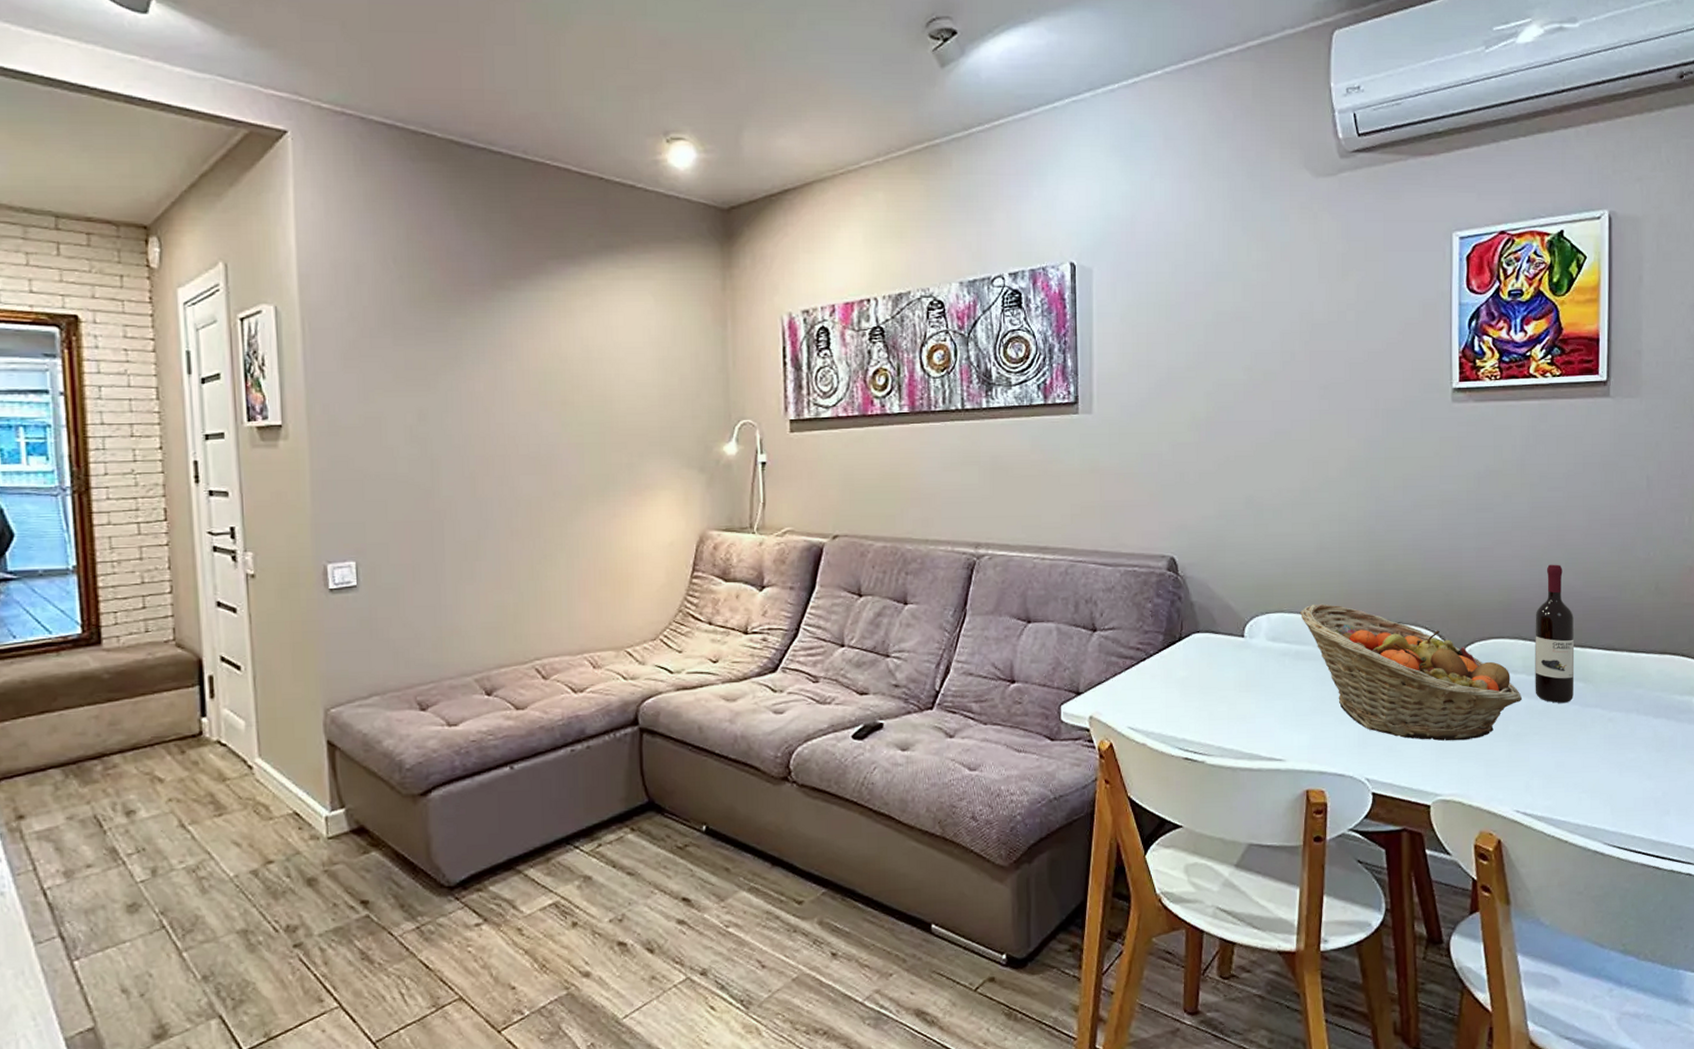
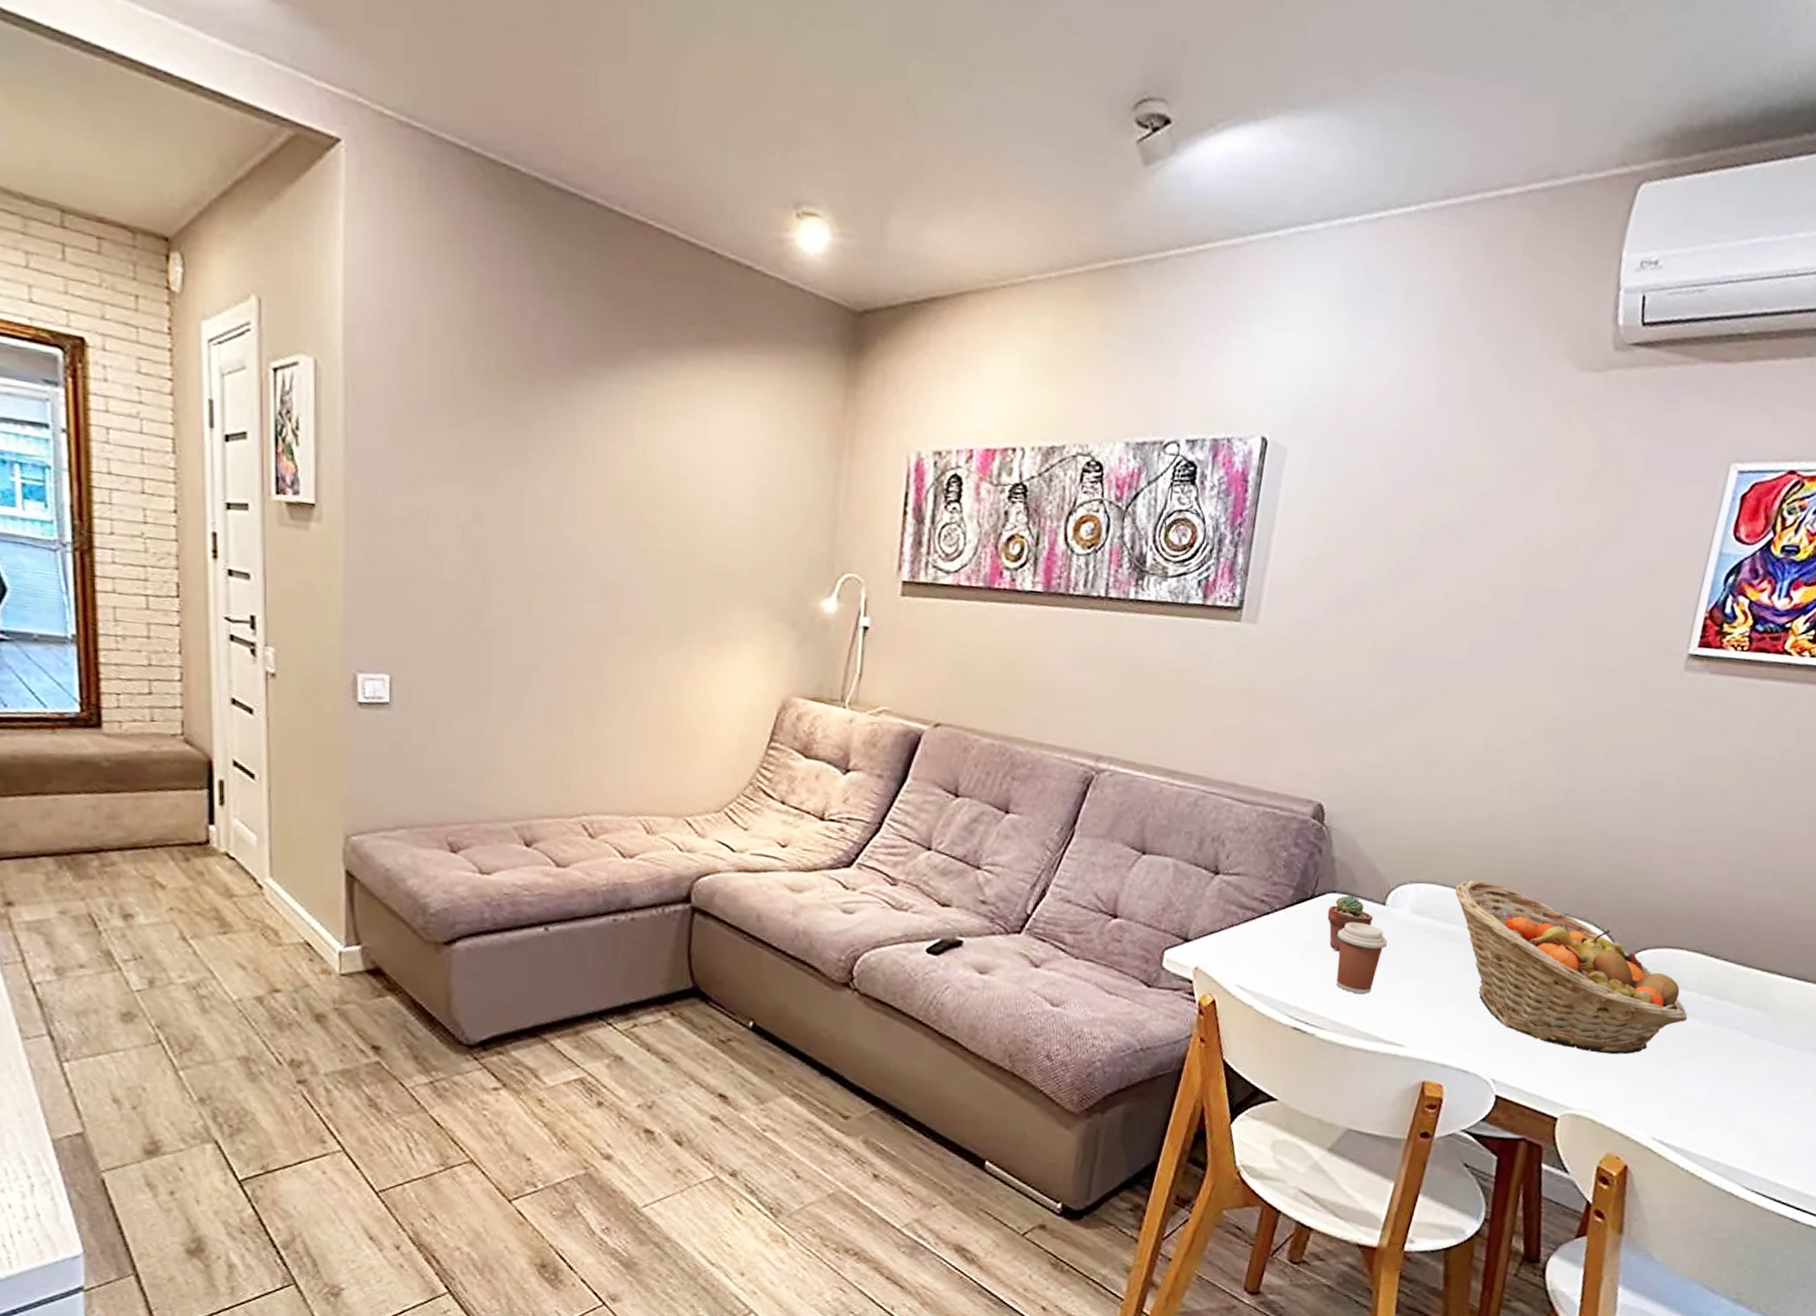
potted succulent: none [1196,632,1236,684] -> present [1327,894,1374,952]
coffee cup: none [1208,655,1252,719] -> present [1336,922,1388,994]
wine bottle: present [1535,564,1575,703] -> none [1703,874,1769,1031]

